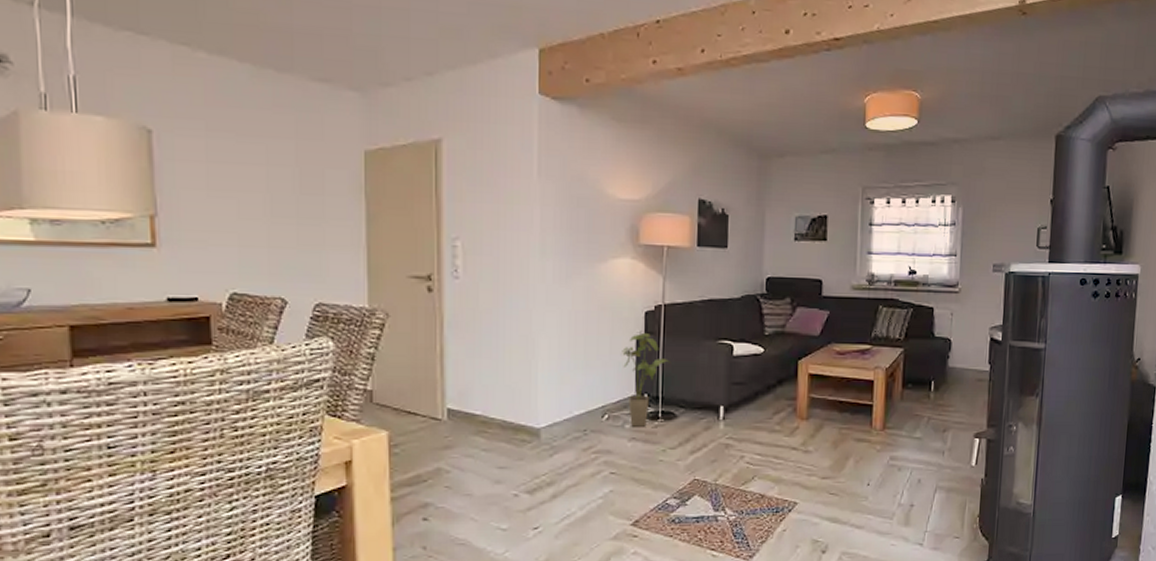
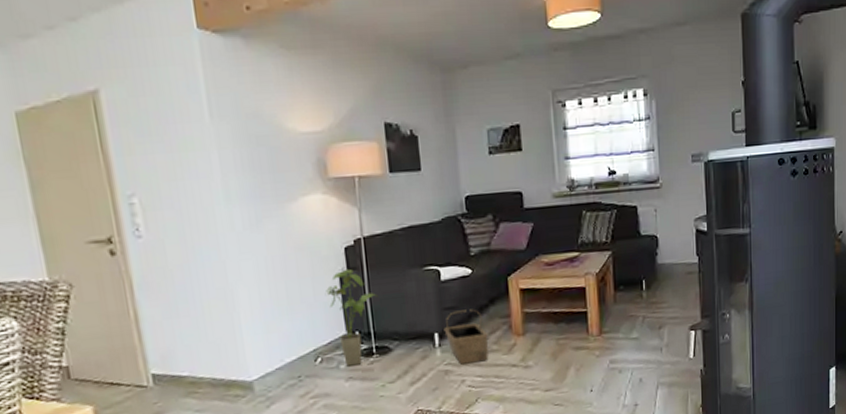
basket: none [730,387,772,440] -> present [444,309,489,365]

